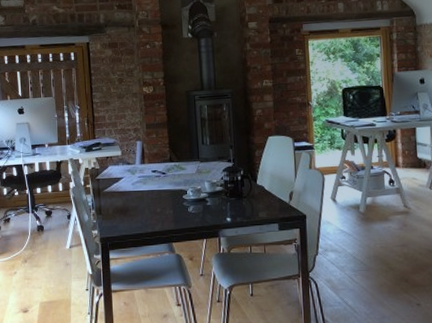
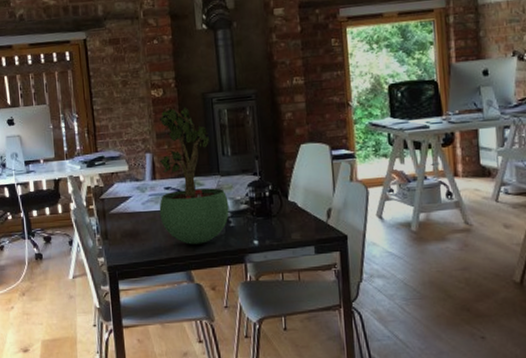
potted plant: none [146,102,207,220] -> present [159,106,229,245]

